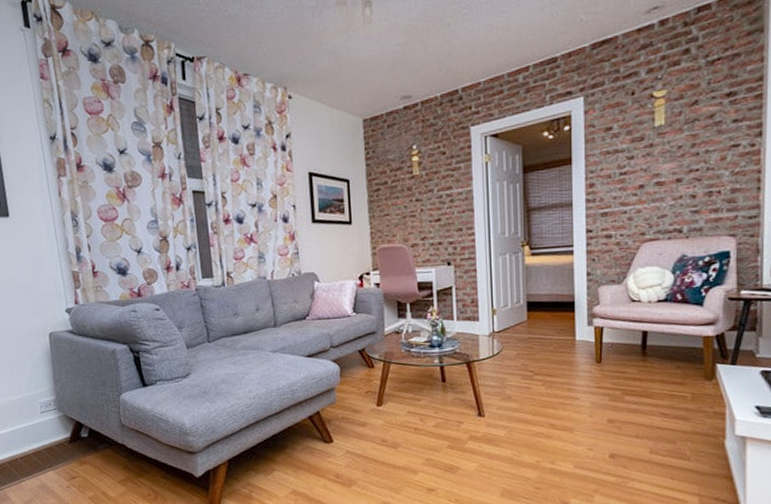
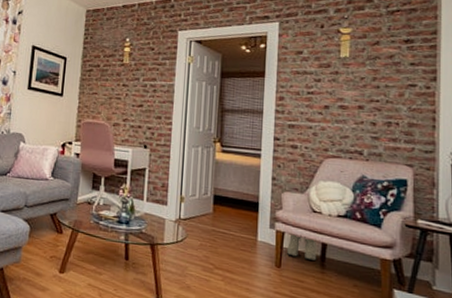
boots: none [607,327,638,350] -> present [287,235,317,260]

